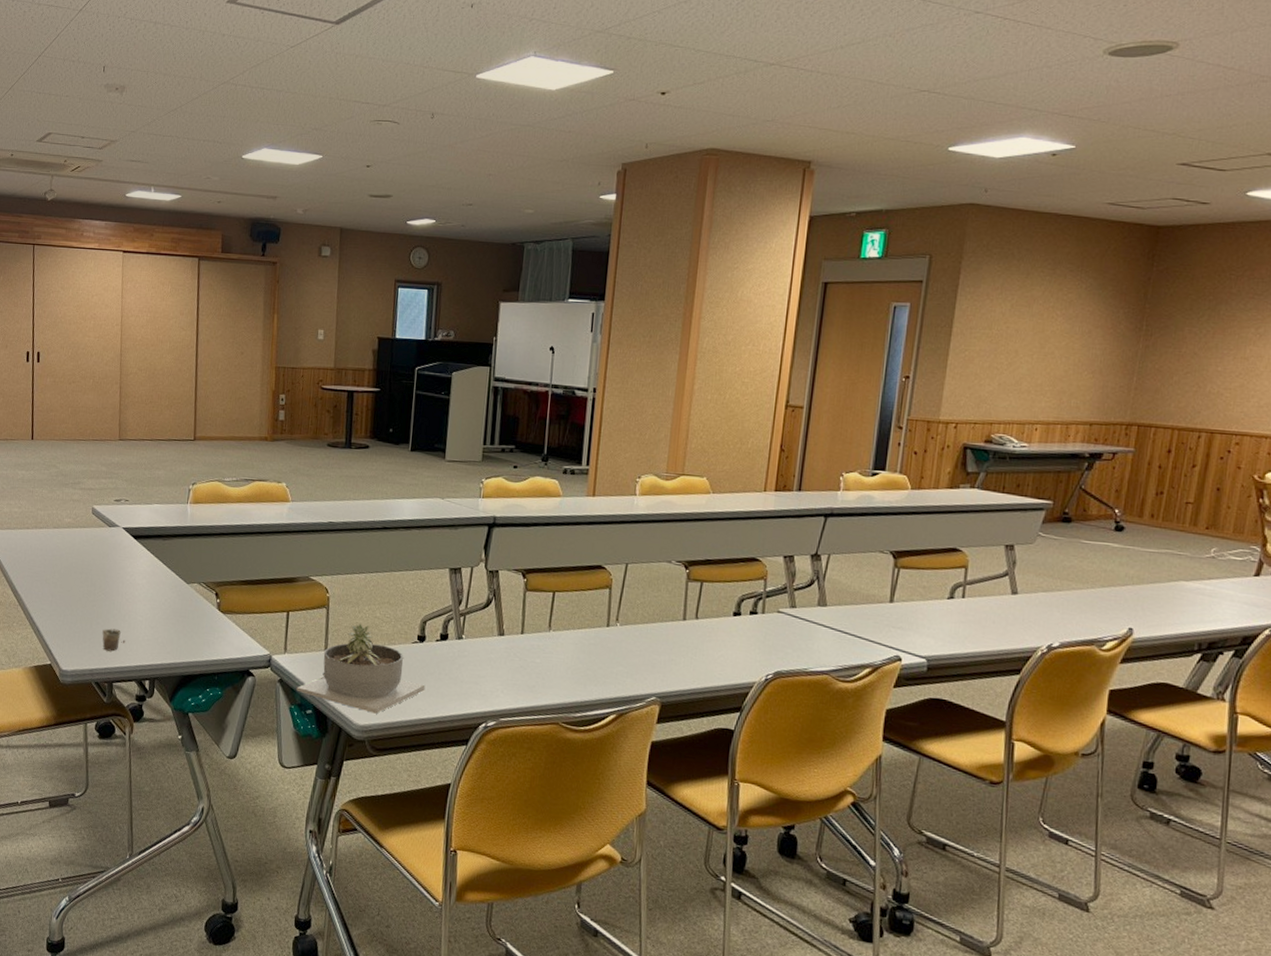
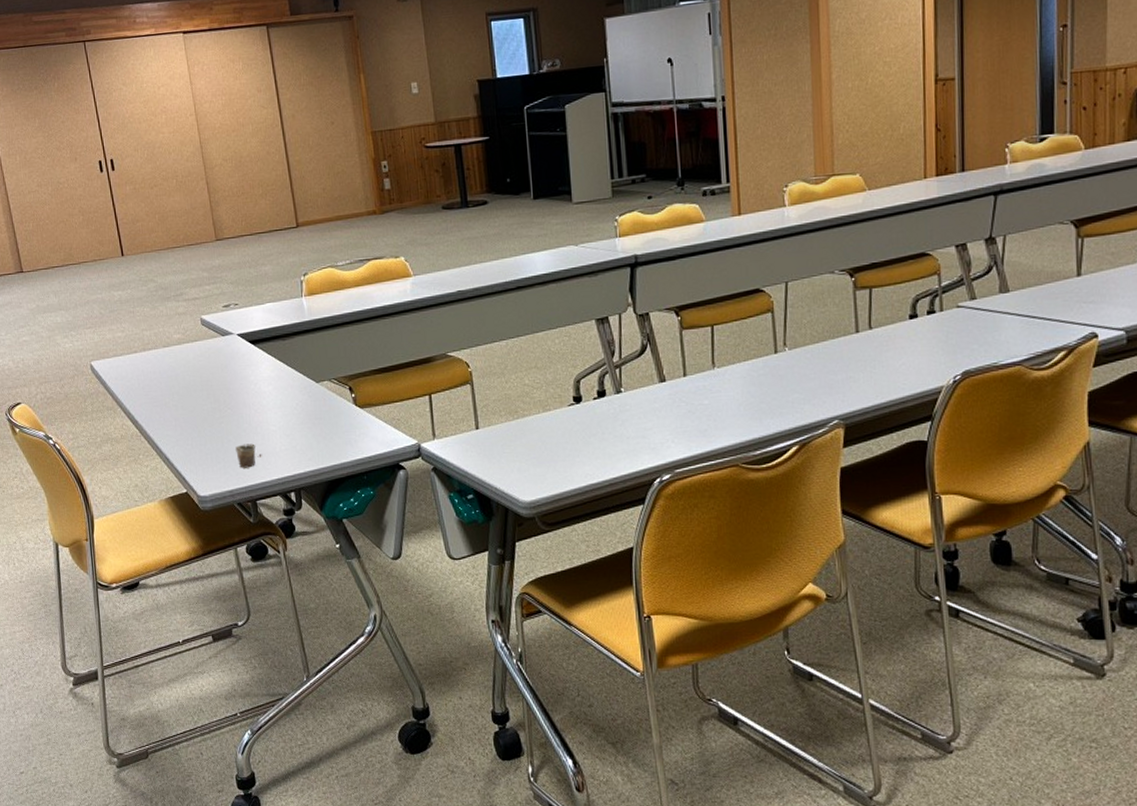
succulent planter: present [296,623,425,714] -> none [453,394,590,487]

